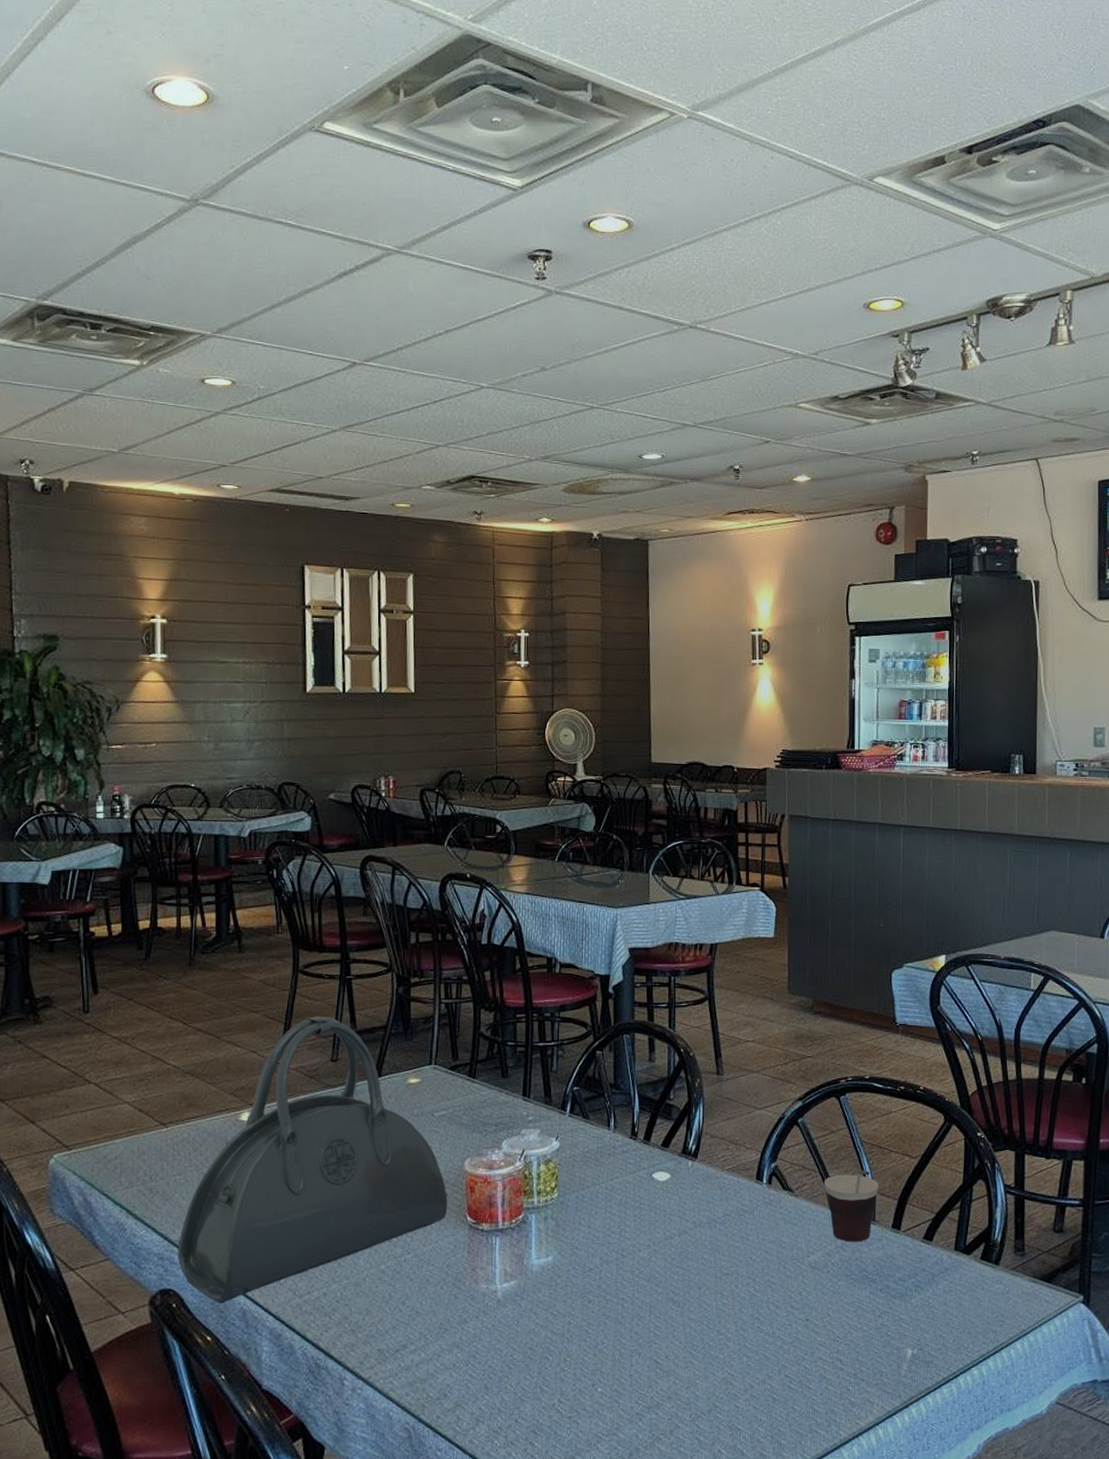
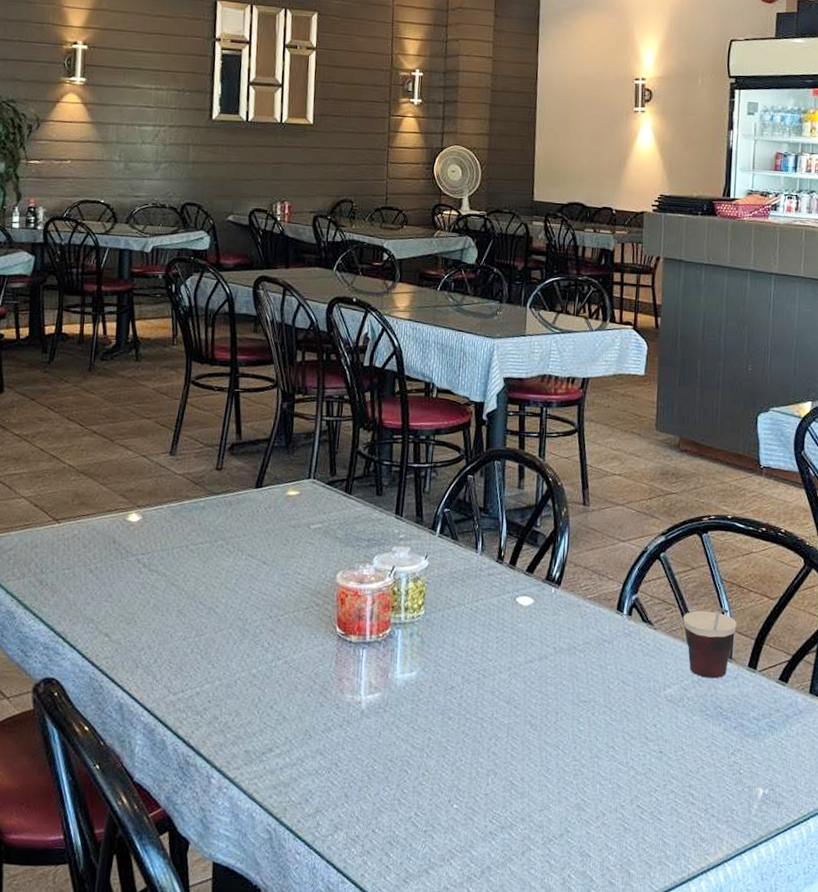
handbag: present [177,1016,448,1304] -> none [61,426,319,696]

